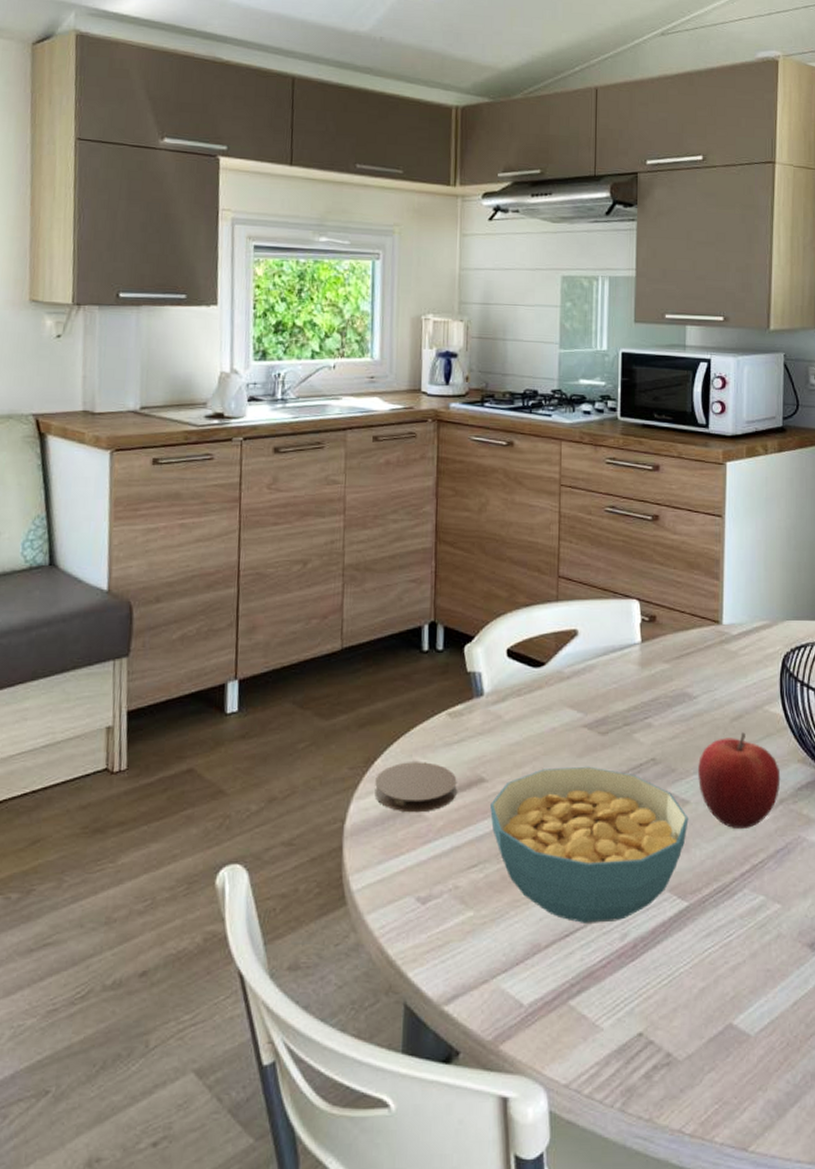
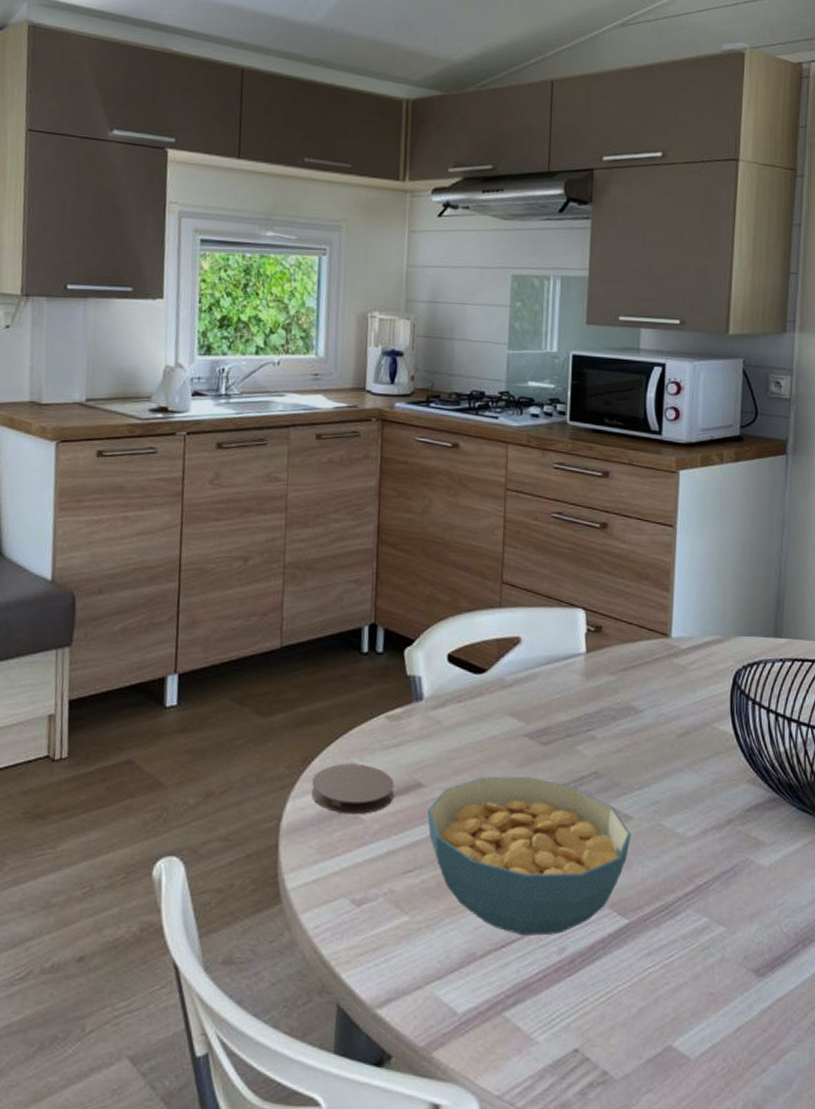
fruit: present [698,732,781,830] -> none [642,749,729,849]

